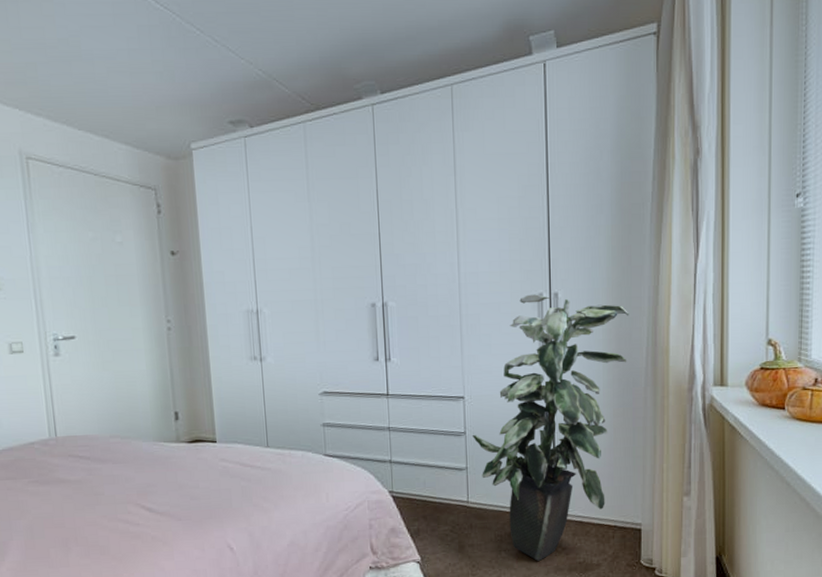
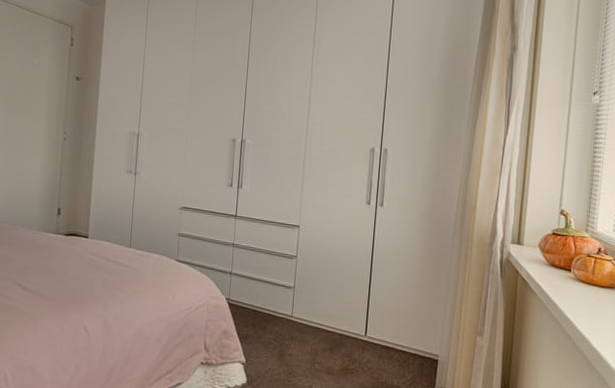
indoor plant: present [472,294,629,562] -> none [302,147,446,377]

